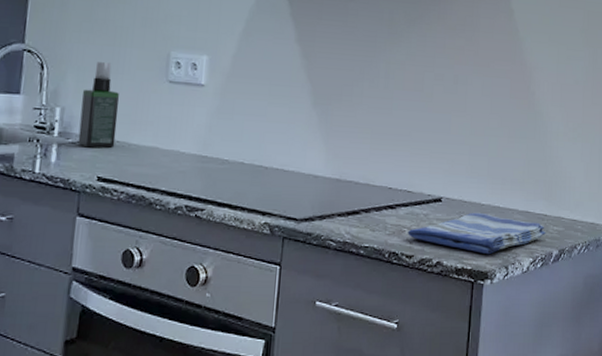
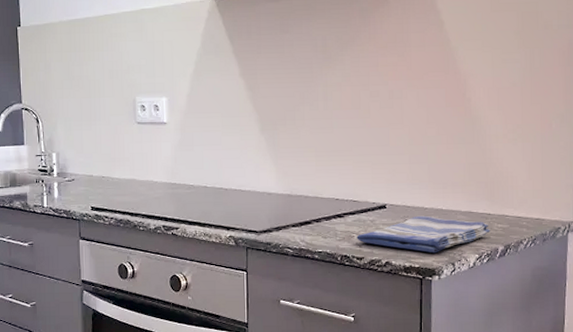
spray bottle: present [77,62,119,148] -> none [71,112,101,184]

